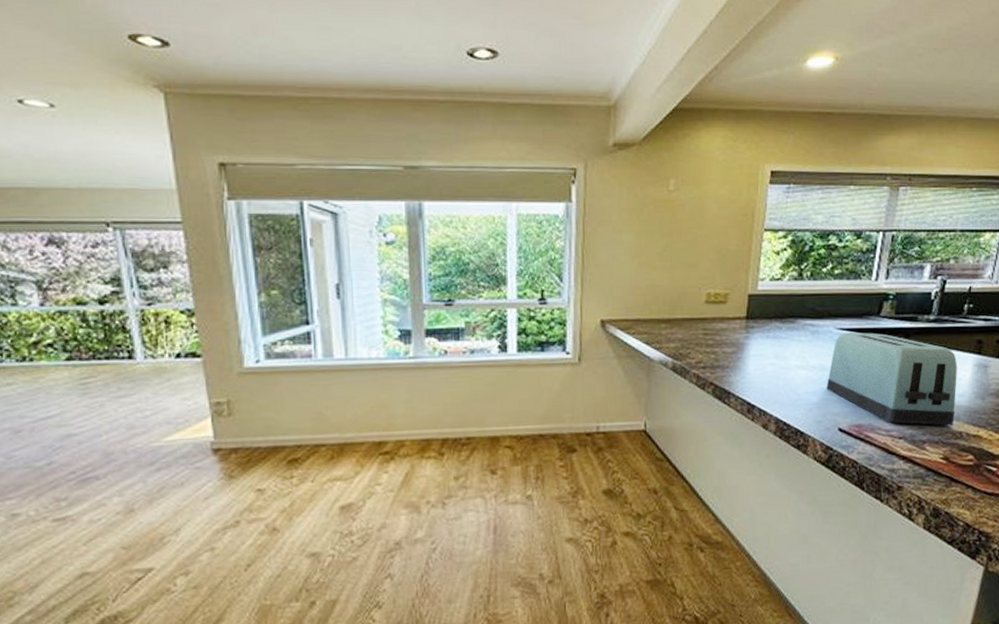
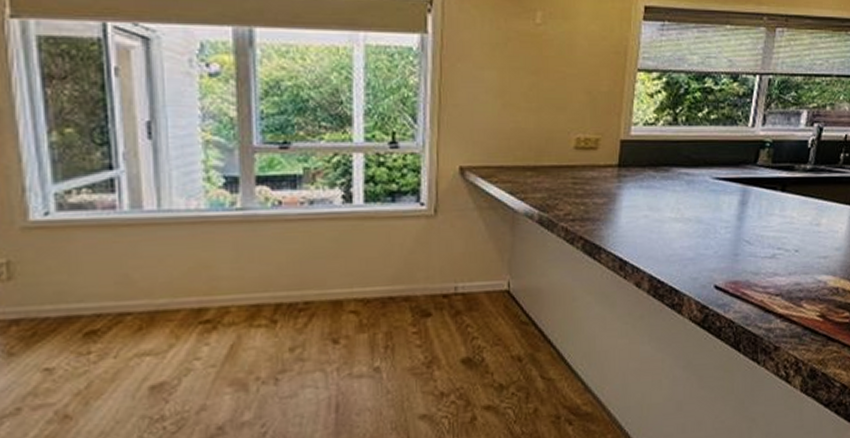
toaster: present [826,332,957,426] -> none [701,181,834,282]

